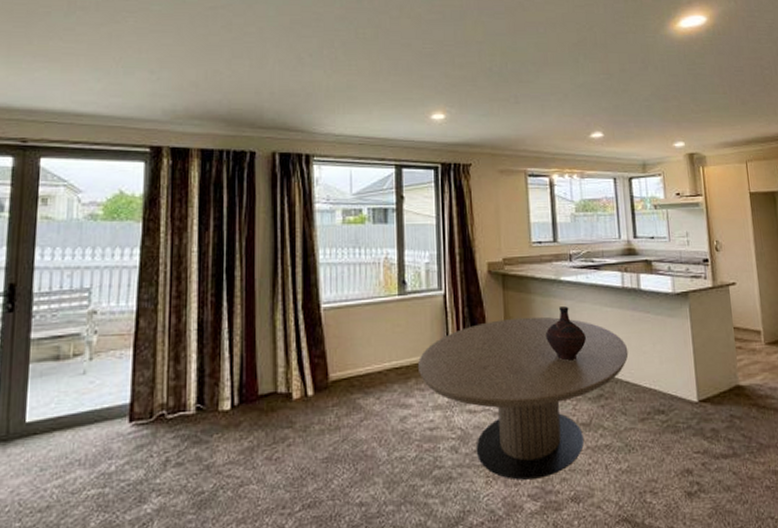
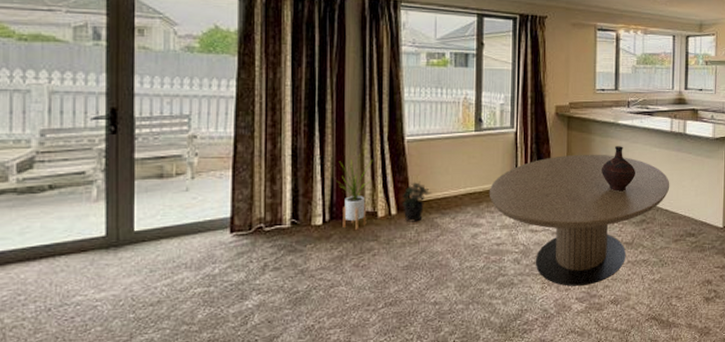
house plant: none [246,326,286,415] -> present [336,154,373,230]
potted plant: none [320,355,353,405] -> present [403,181,432,222]

